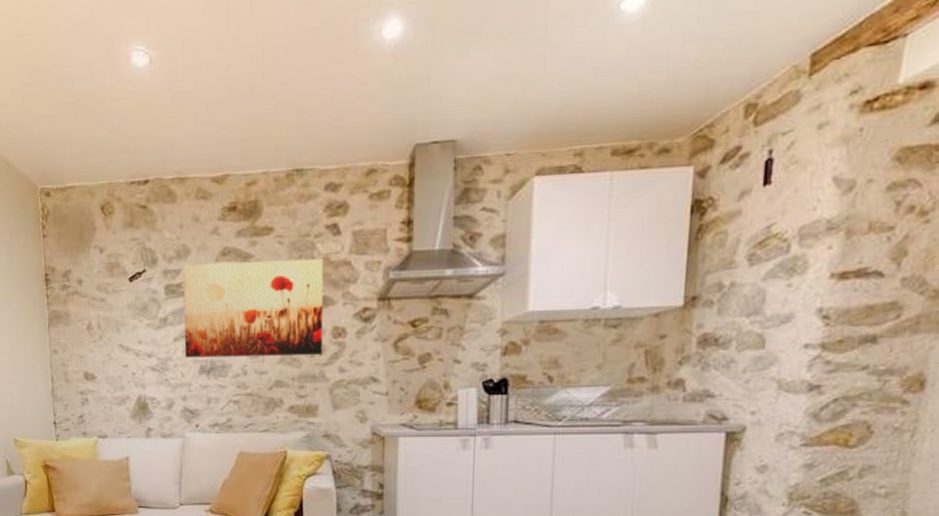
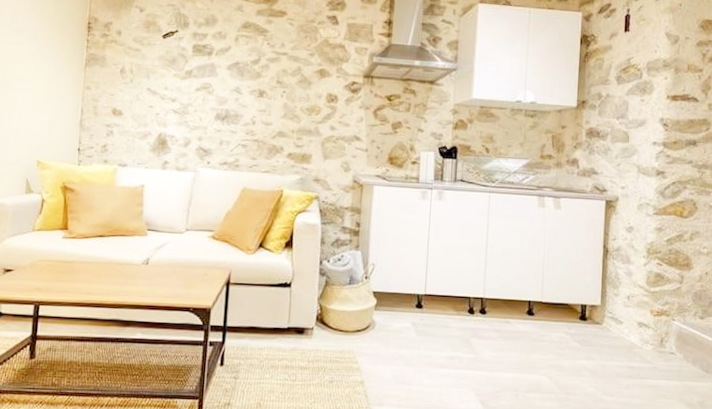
wall art: present [183,259,324,358] -> none [204,30,324,115]

